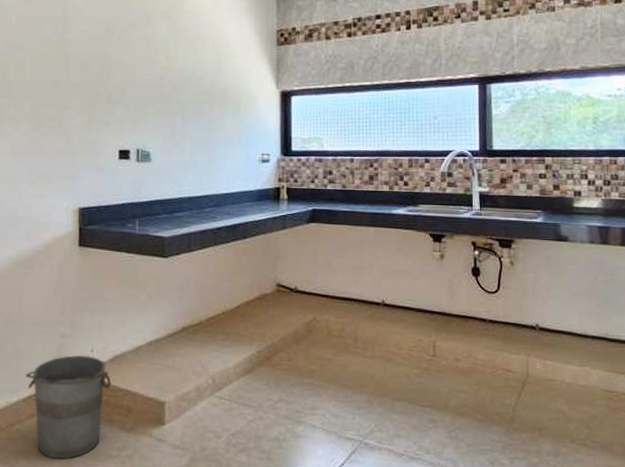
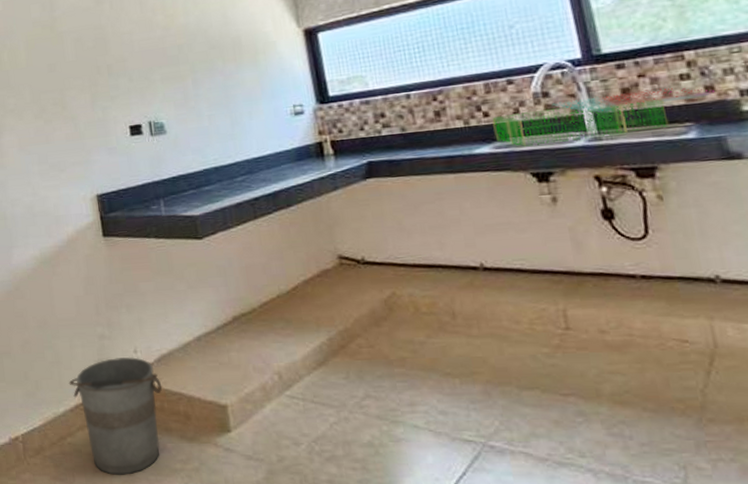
dish rack: none [409,181,559,213] -> present [492,88,715,147]

